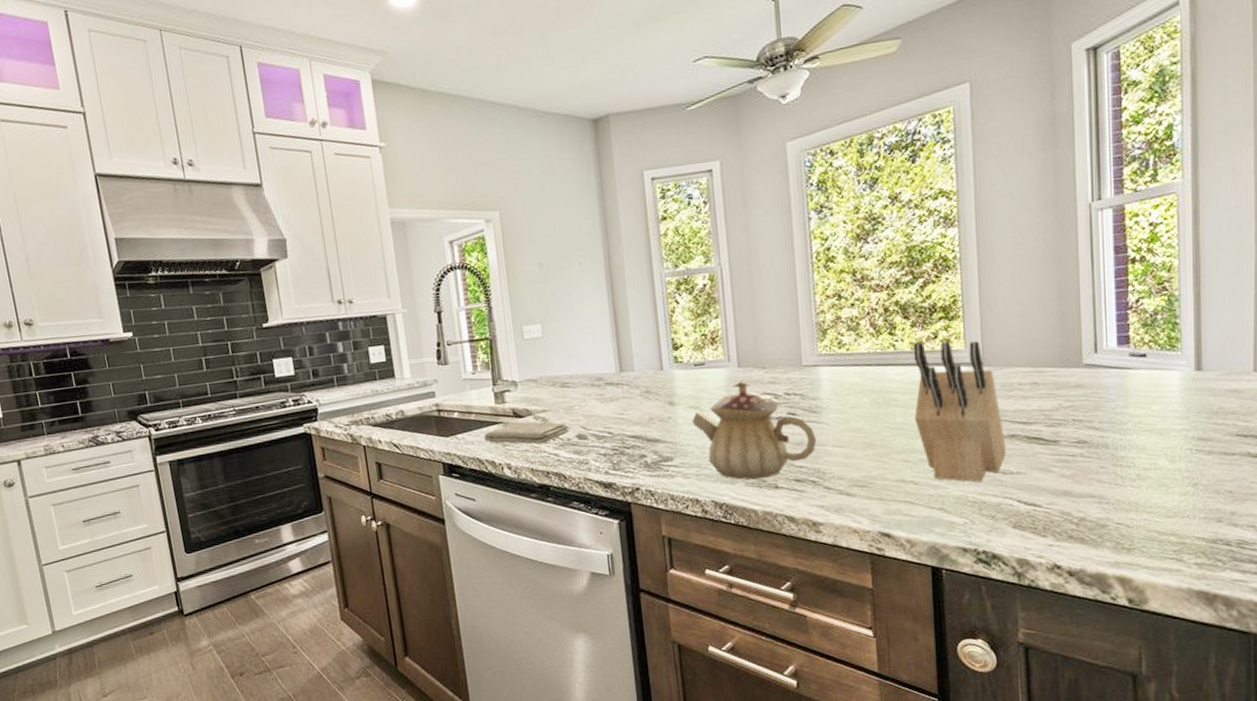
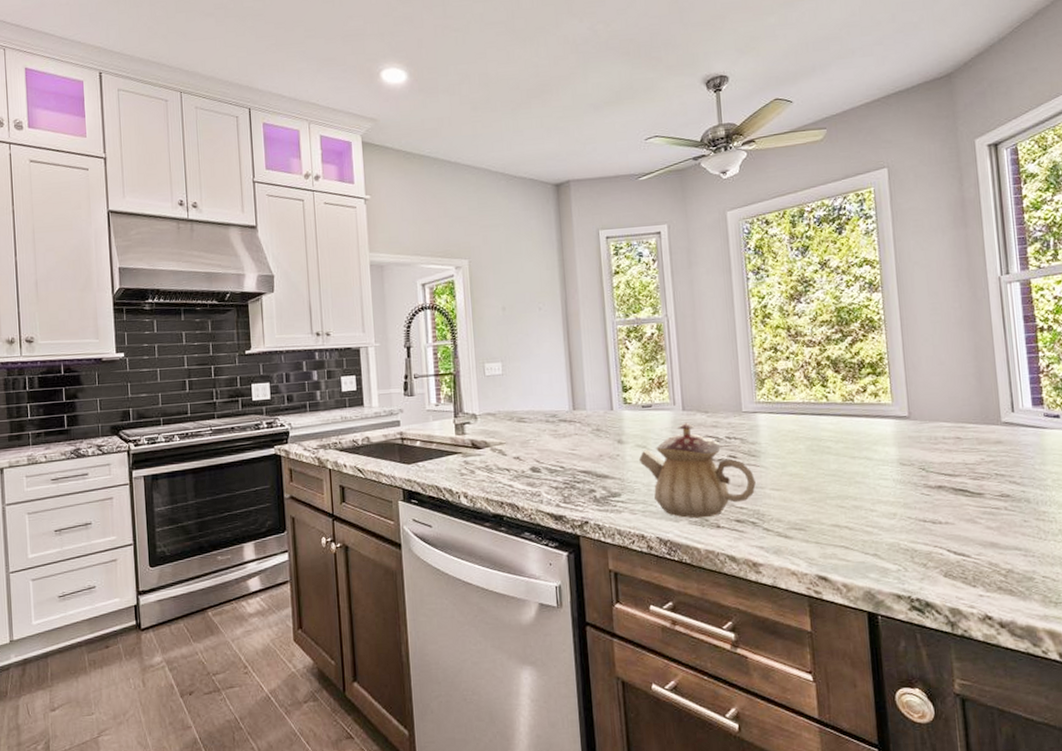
washcloth: present [484,420,570,445] -> none [443,452,524,476]
knife block: present [913,341,1006,483] -> none [844,393,935,530]

